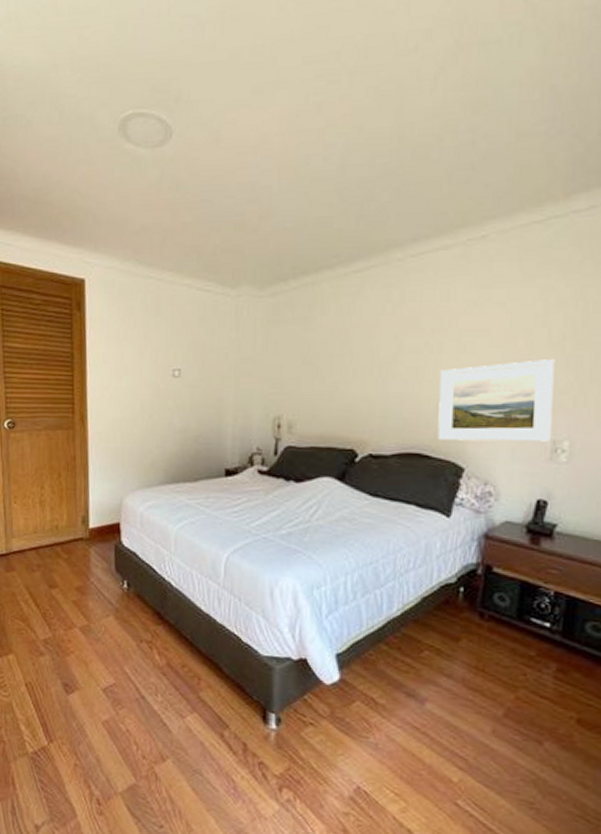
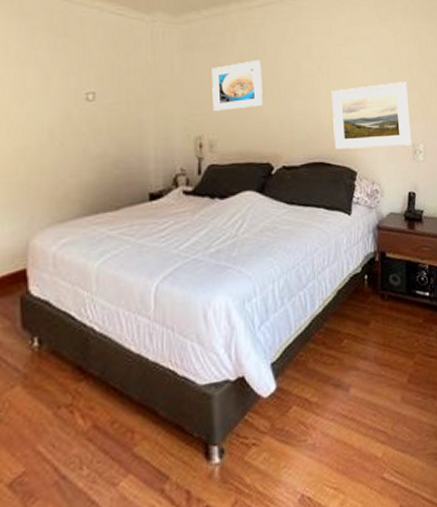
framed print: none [294,335,354,392] -> present [212,60,263,112]

